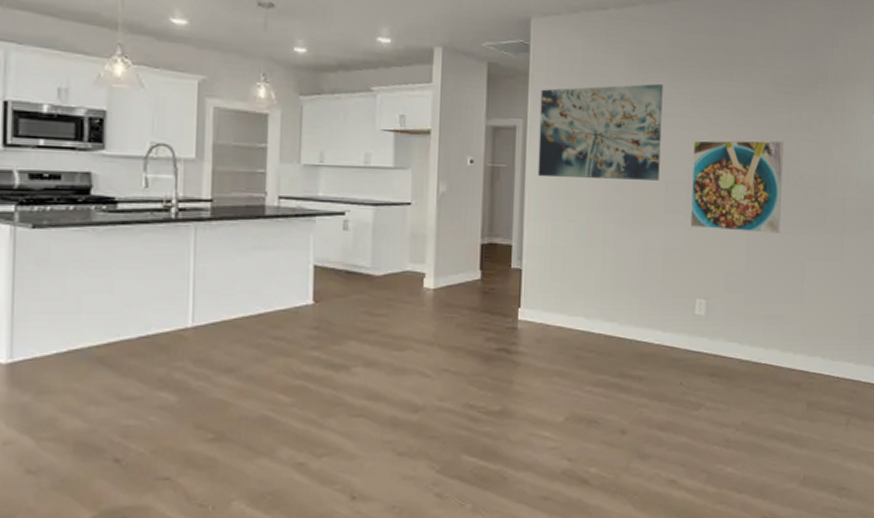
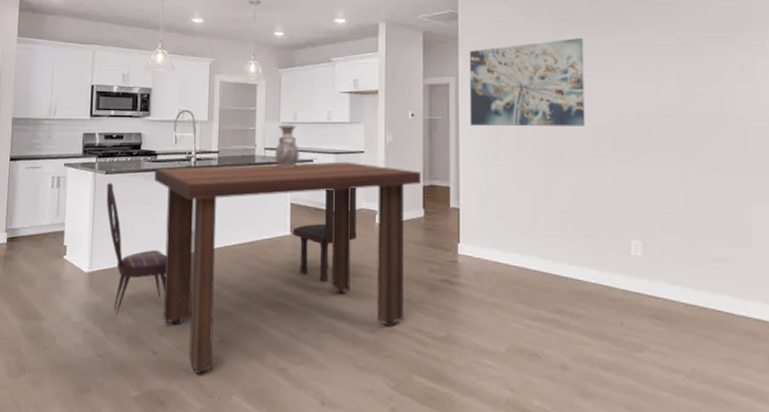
dining chair: none [34,239,134,416] -> present [106,182,167,314]
dining table: none [112,215,479,481] -> present [153,161,421,374]
vase: none [292,169,327,223] -> present [274,126,300,168]
dining chair: none [316,246,401,360] -> present [293,188,358,283]
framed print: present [691,140,784,233] -> none [617,83,718,175]

